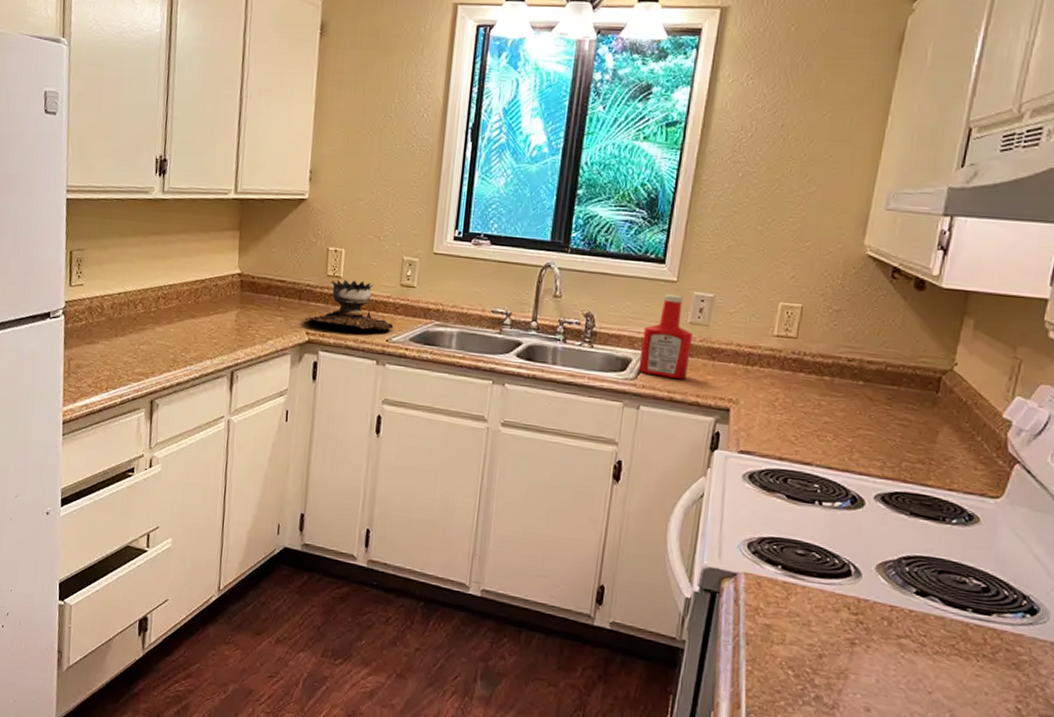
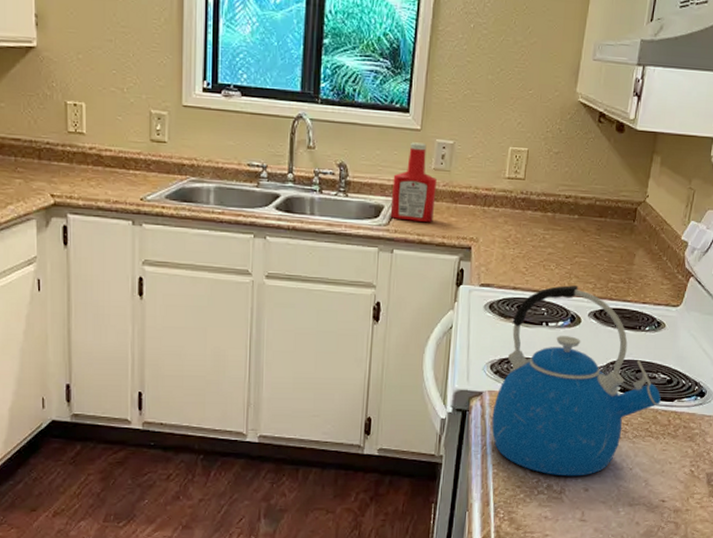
brazier: present [305,279,394,331] -> none [48,135,148,189]
kettle: none [746,460,973,692] -> present [491,285,661,476]

